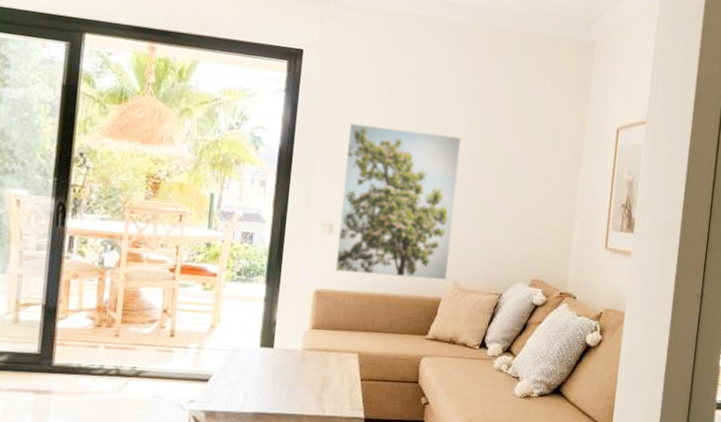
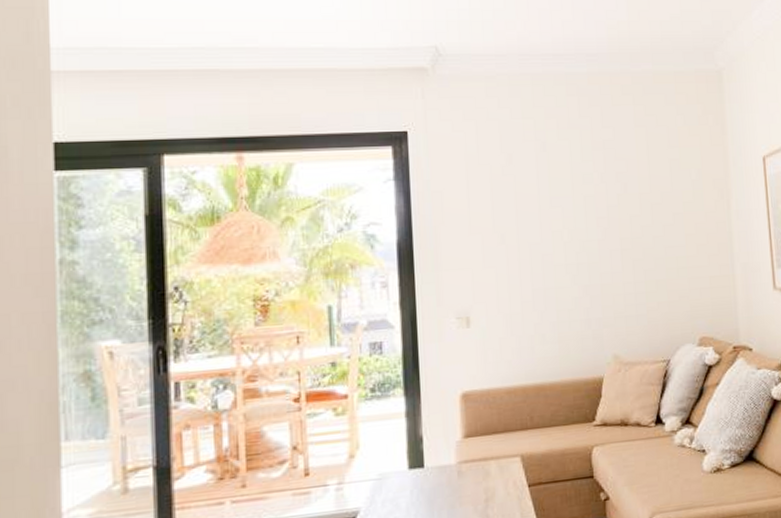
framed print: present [335,123,462,281] -> none [470,196,606,368]

